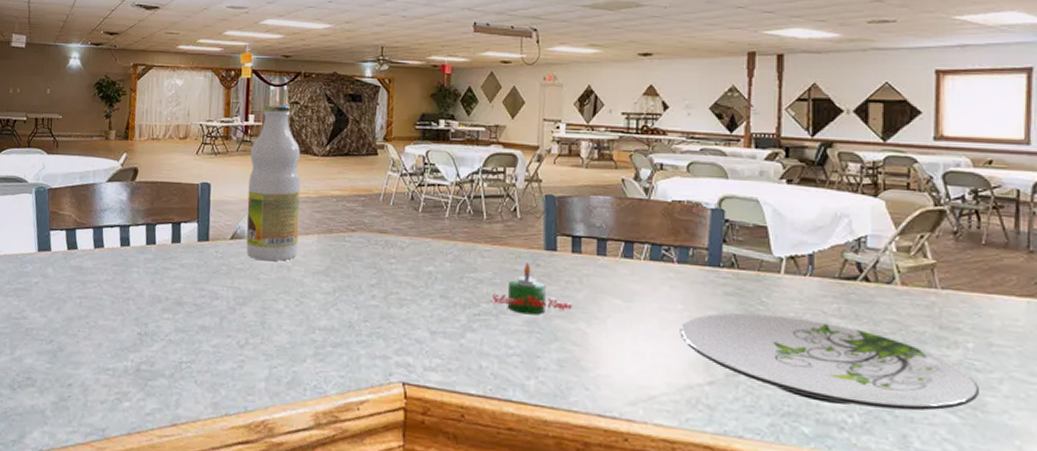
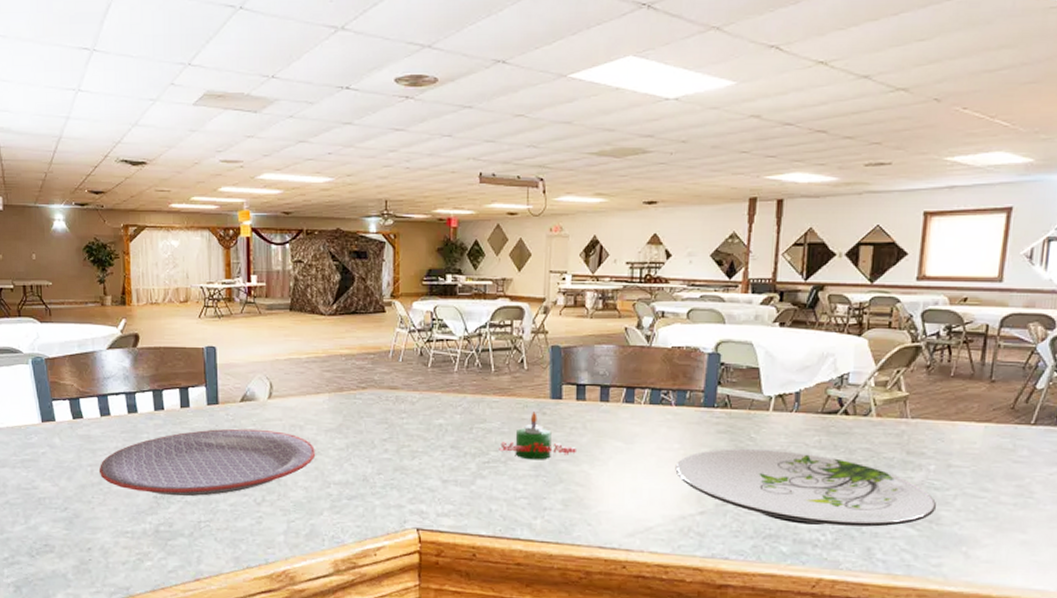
plate: none [87,266,302,336] -> present [98,428,316,497]
bottle: present [246,104,301,262] -> none [255,264,309,422]

